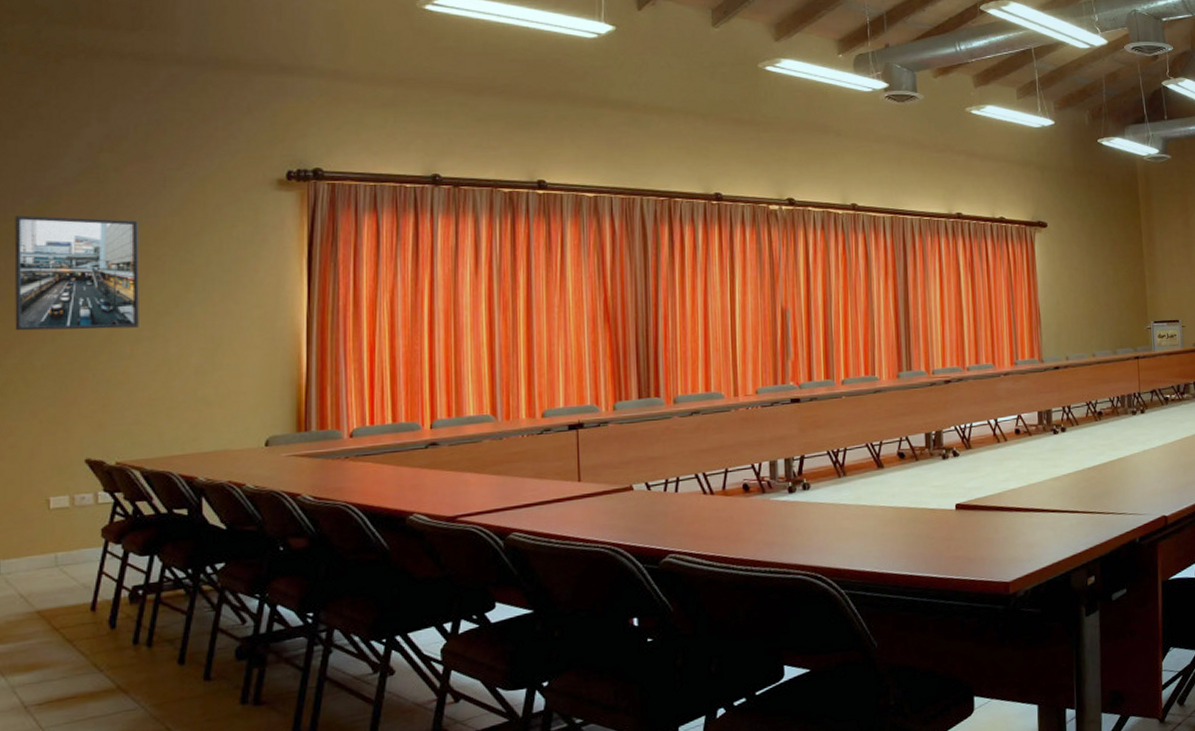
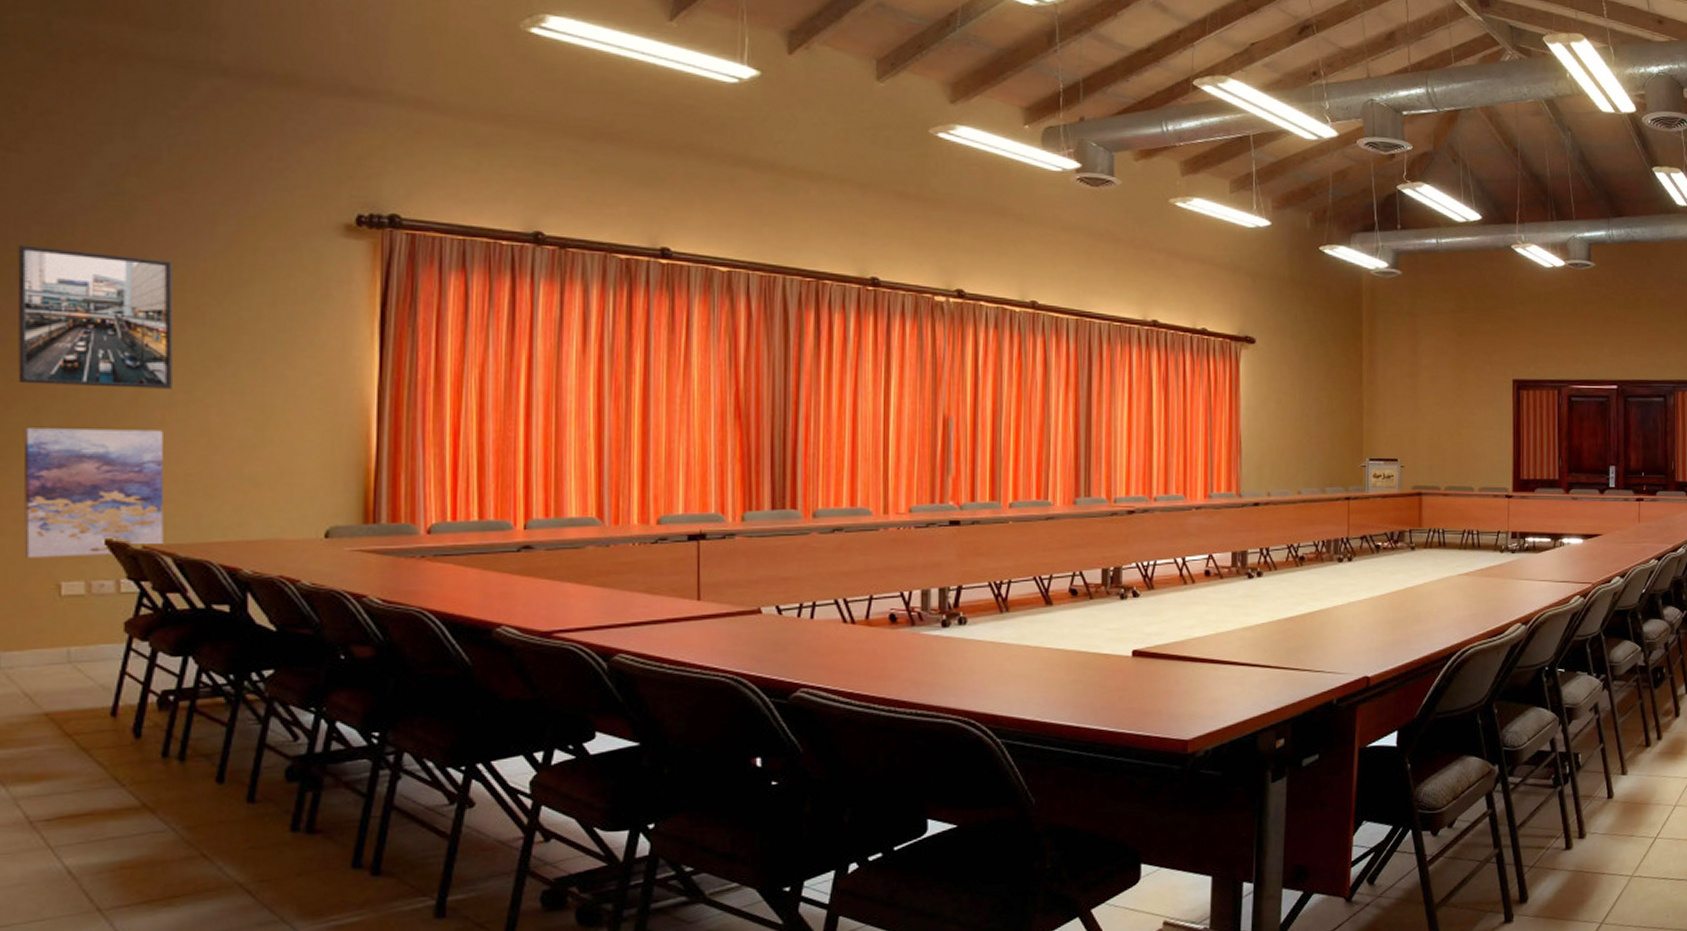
wall art: none [19,363,133,478] -> present [23,428,164,558]

